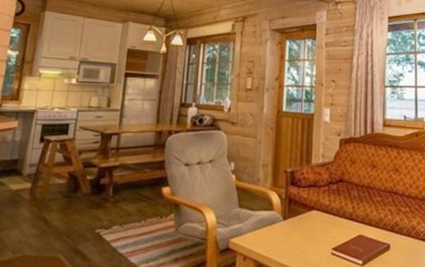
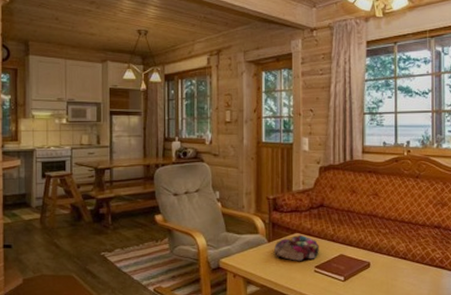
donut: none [289,212,337,242] -> present [274,234,319,261]

